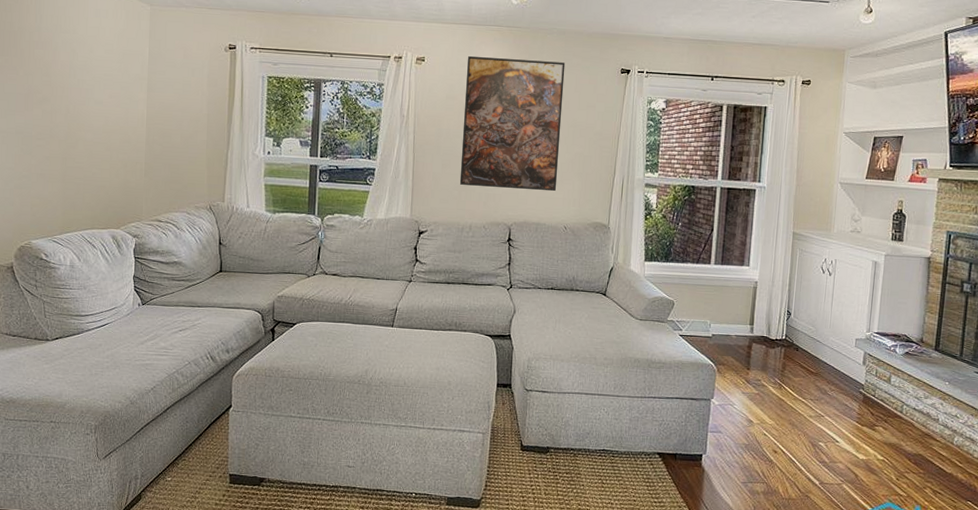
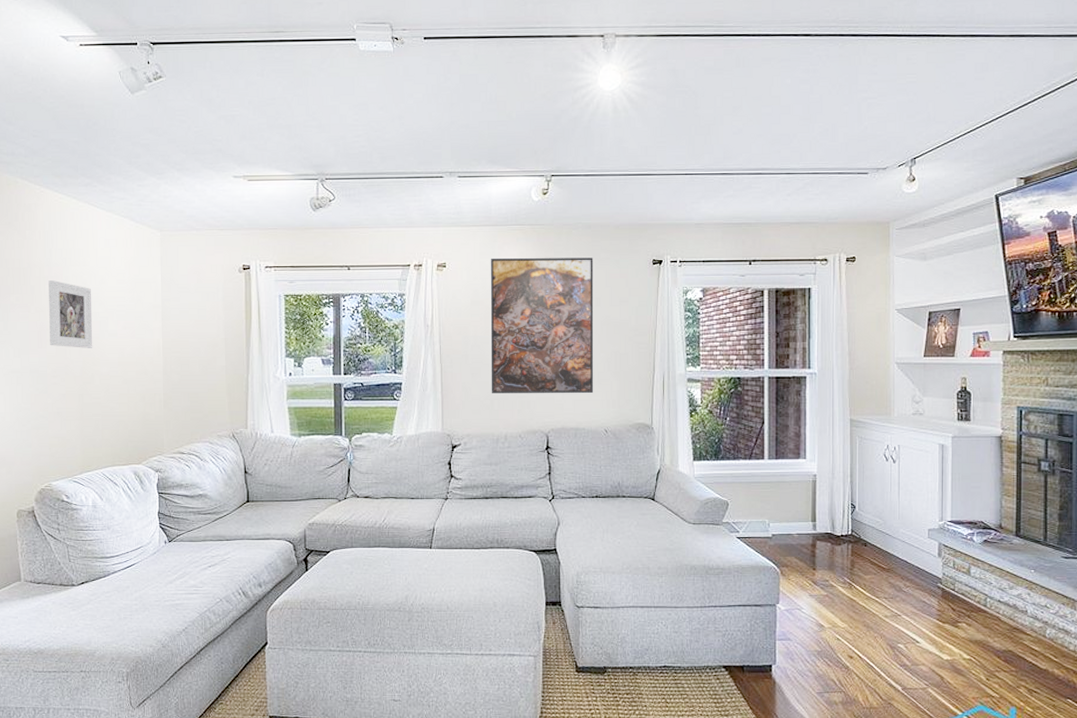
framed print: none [36,45,80,114] -> present [48,280,93,348]

